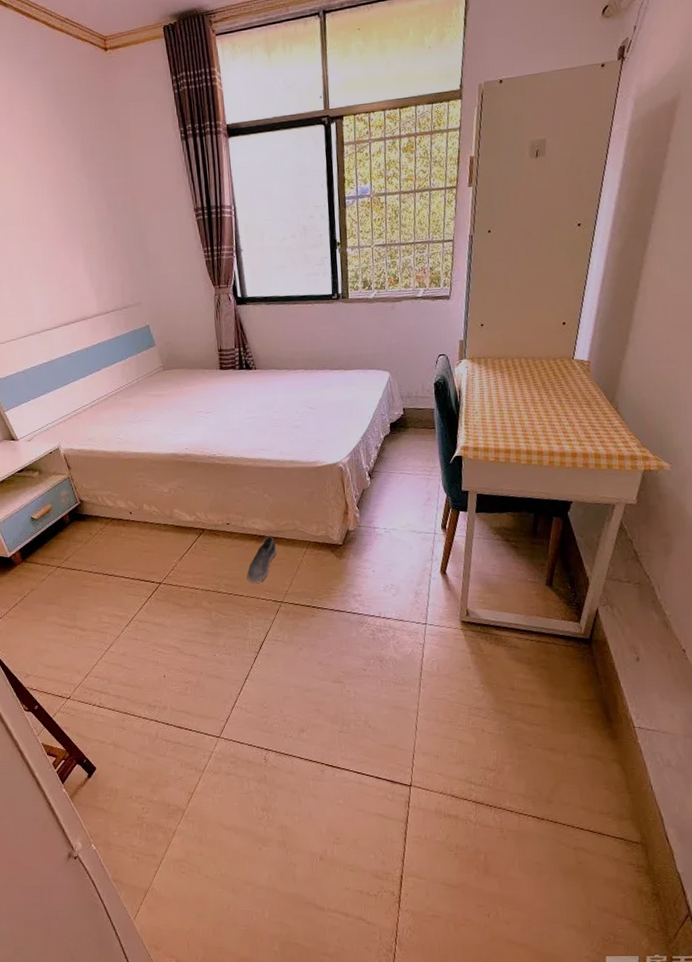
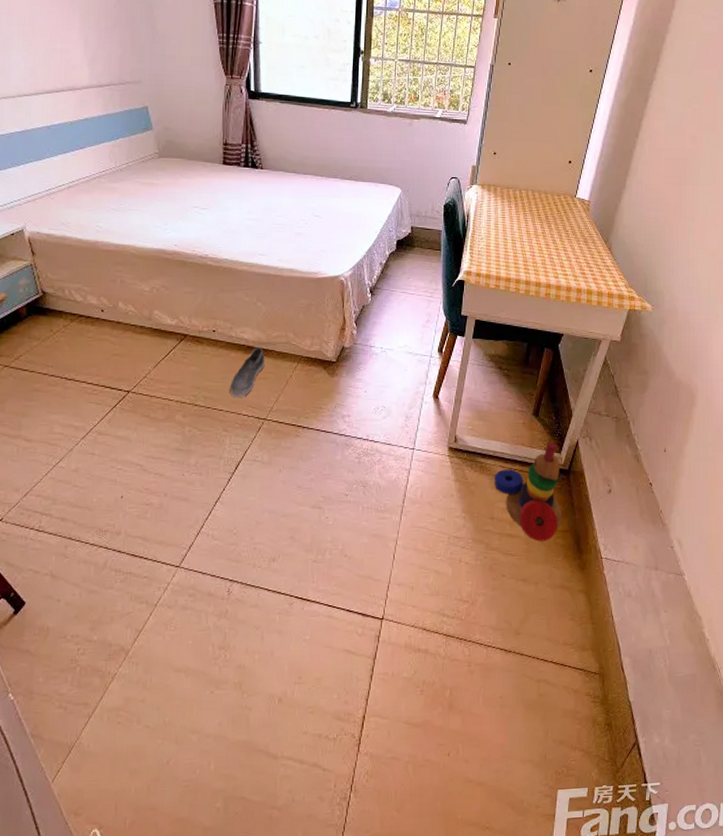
stacking toy: none [510,611,587,711] -> present [494,441,562,542]

